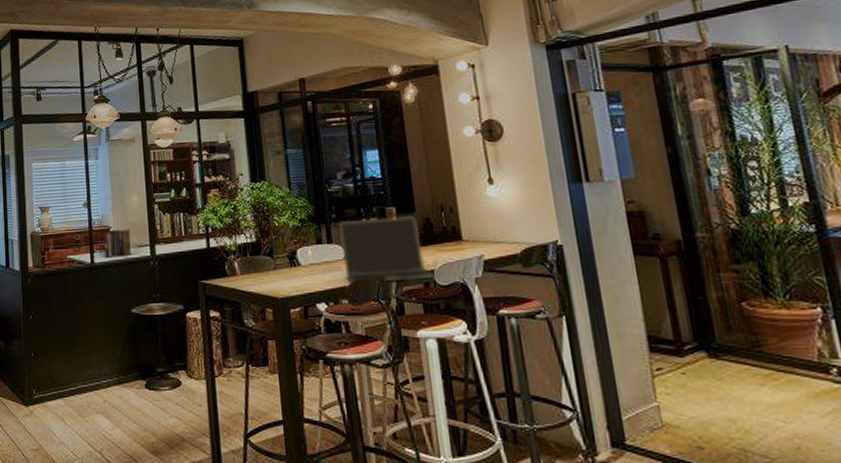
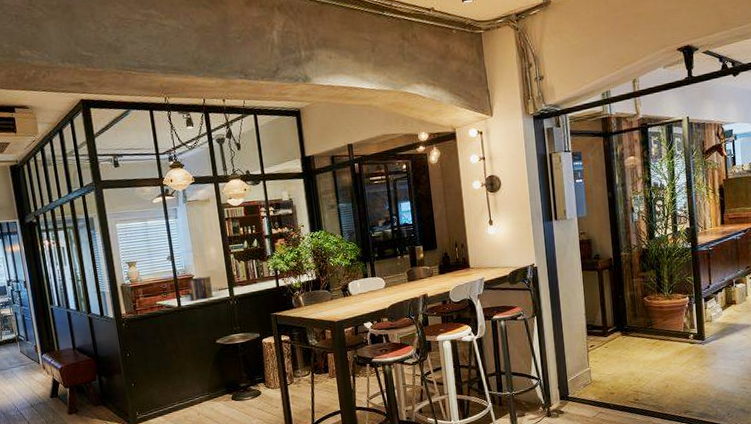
laptop: present [339,216,435,284] -> none [381,252,450,306]

